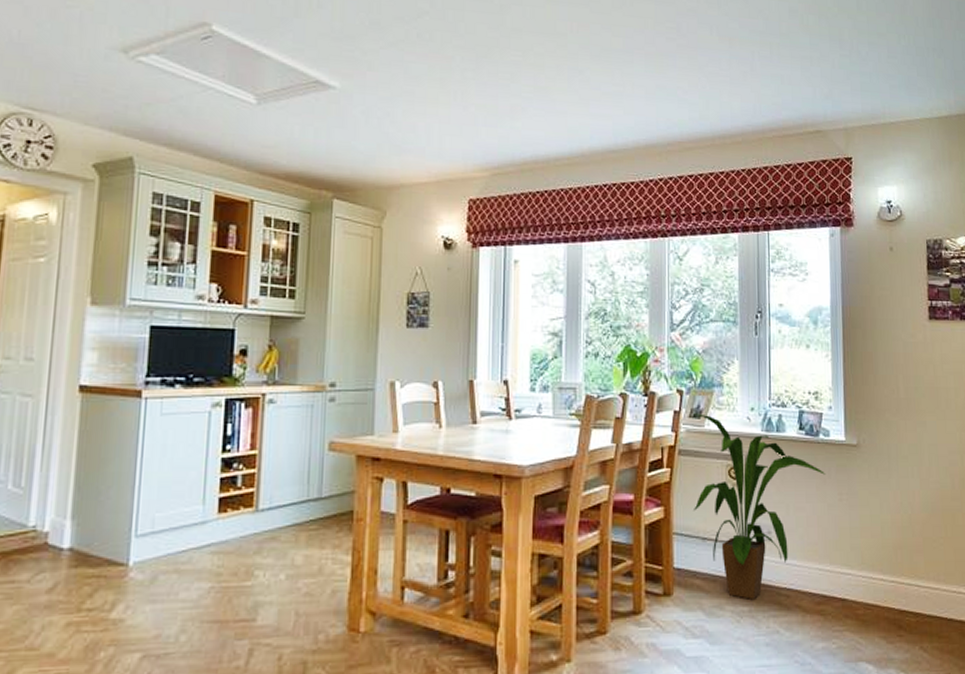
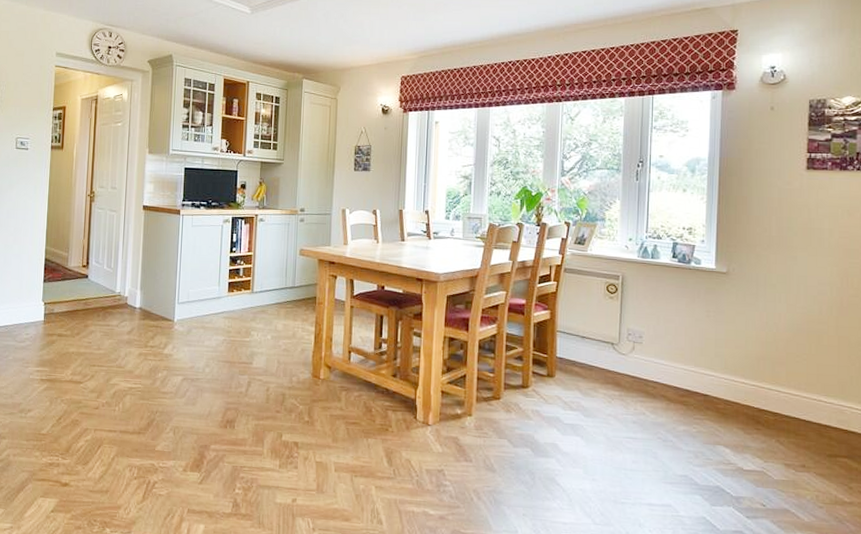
house plant: present [693,413,826,600] -> none [575,241,695,387]

